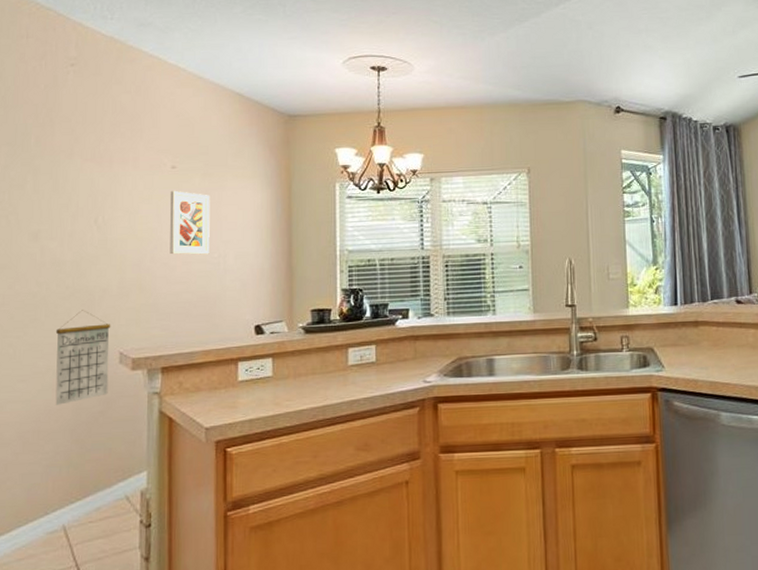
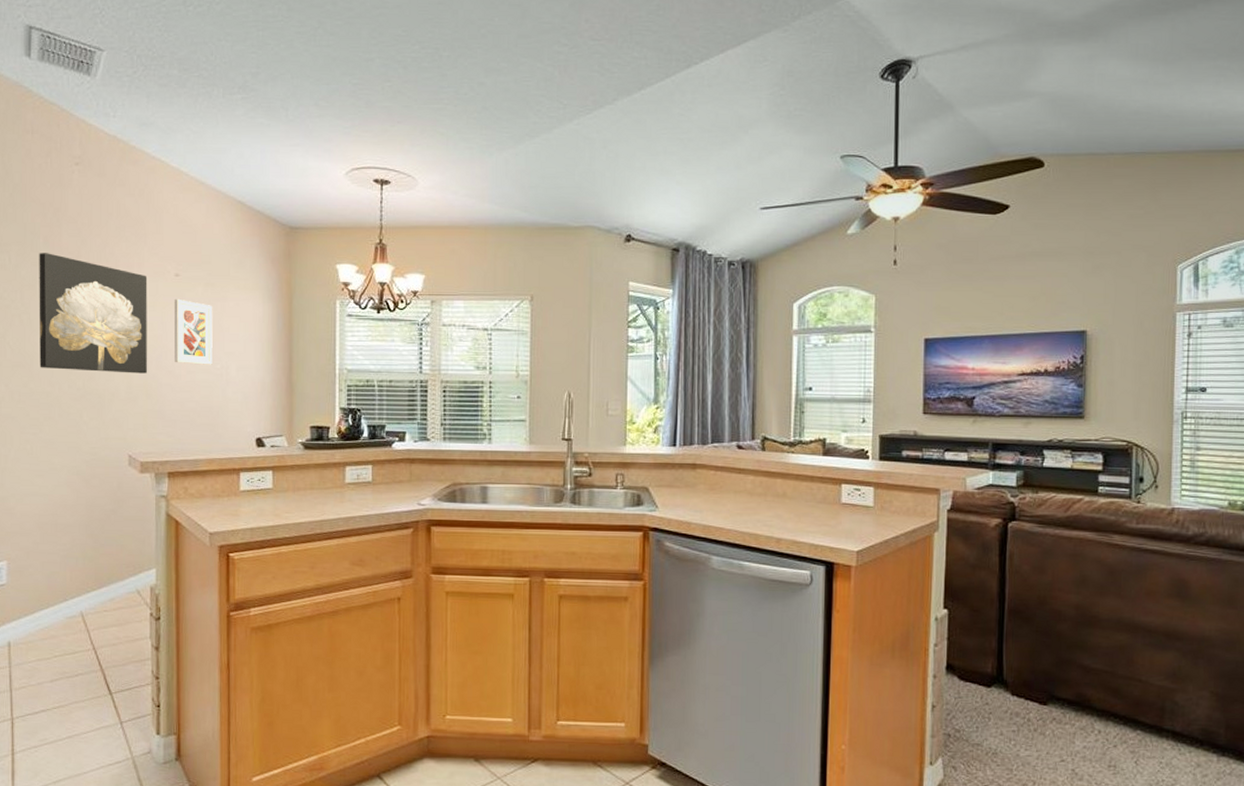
wall art: none [26,152,143,269] -> present [39,253,148,374]
calendar: present [55,310,111,405] -> none [68,412,120,501]

